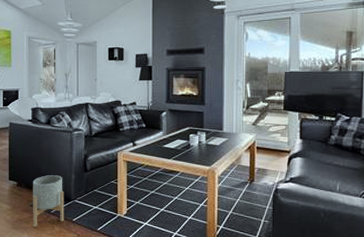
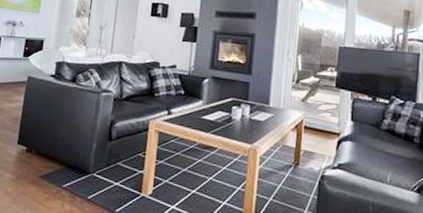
planter: present [33,175,64,228] -> none [39,141,82,204]

